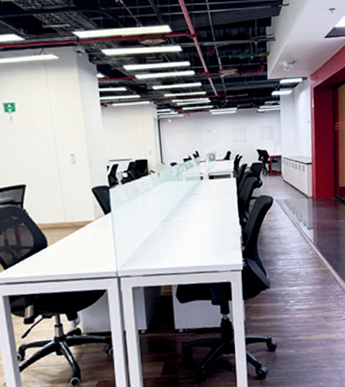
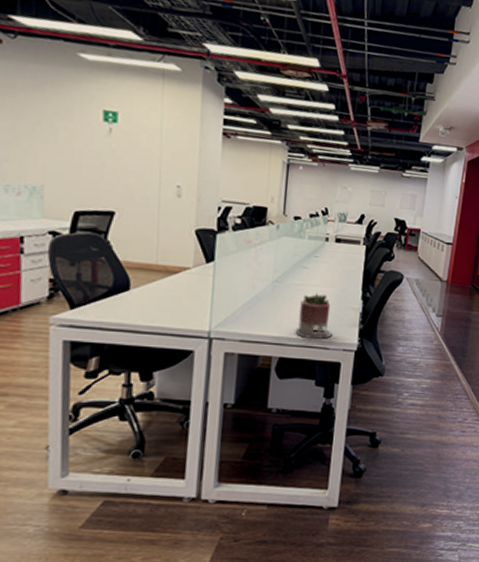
succulent planter: none [187,225,220,265] -> present [295,293,332,339]

